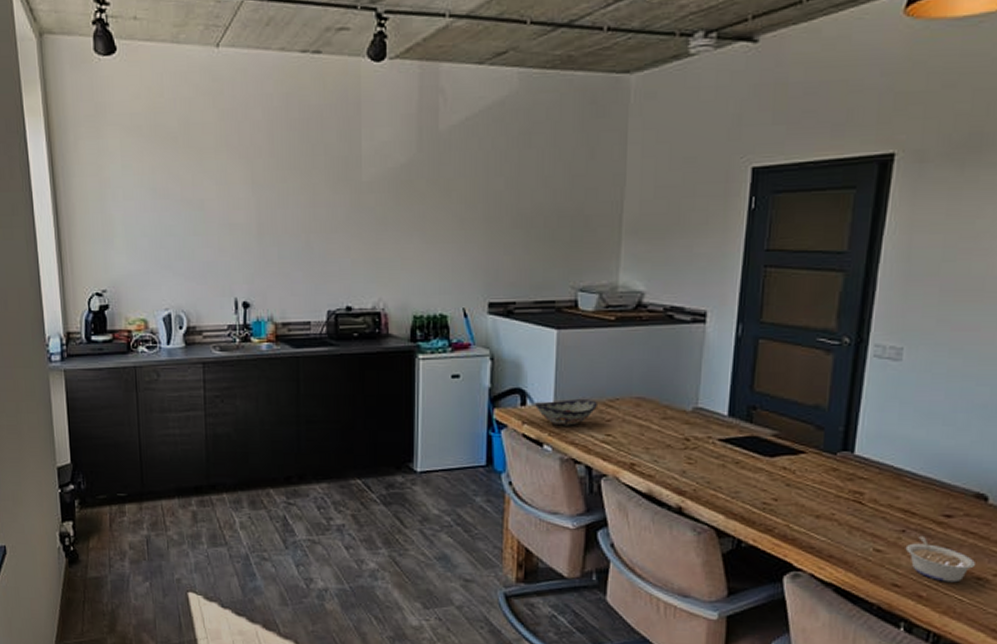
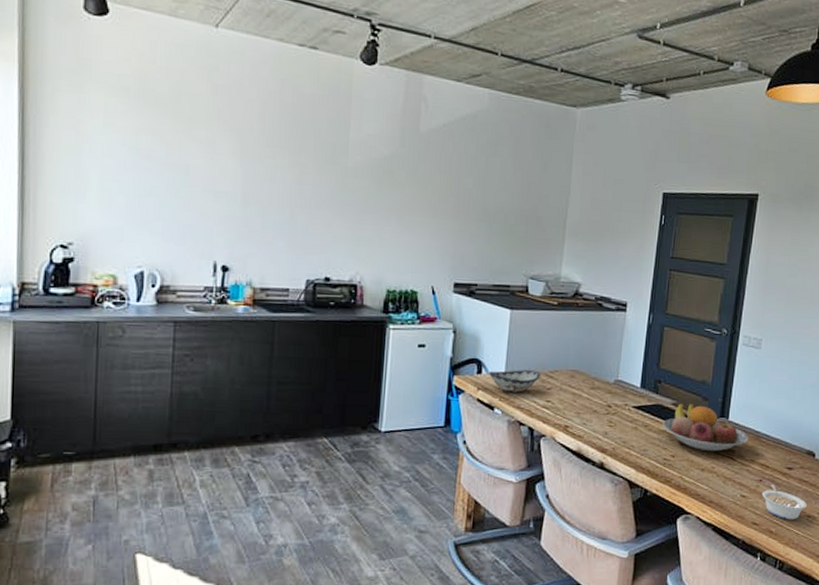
fruit bowl: none [759,434,884,495] -> present [662,403,748,452]

